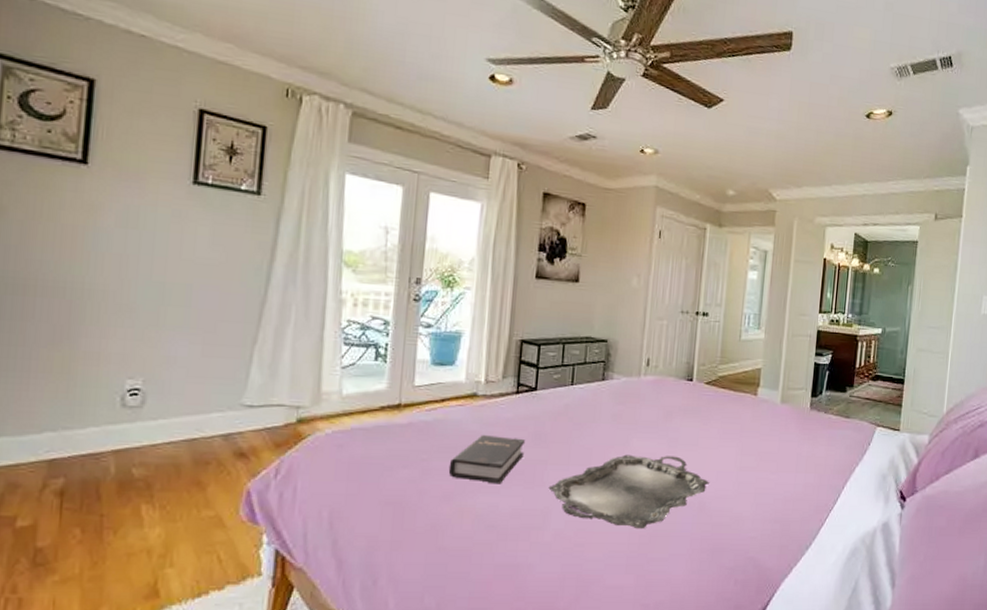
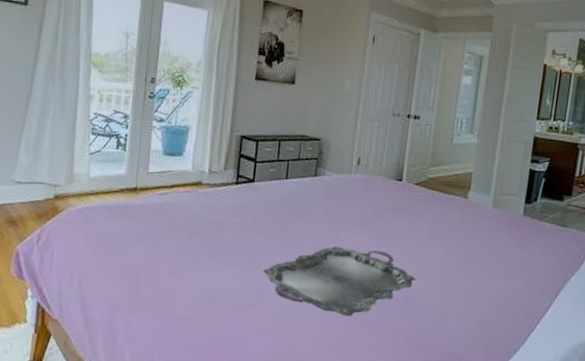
hardback book: present [448,435,526,485] -> none [176,219,244,264]

